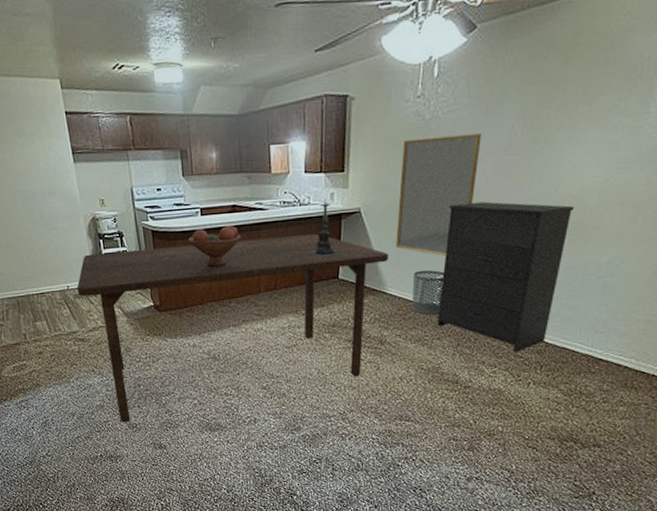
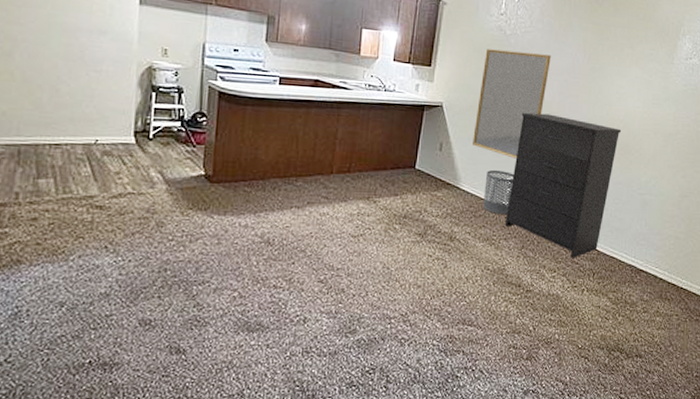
dining table: present [77,233,389,423] -> none [107,106,466,318]
fruit bowl: present [188,224,241,267] -> none [260,98,320,140]
candle holder: present [311,198,341,257] -> none [391,88,420,146]

